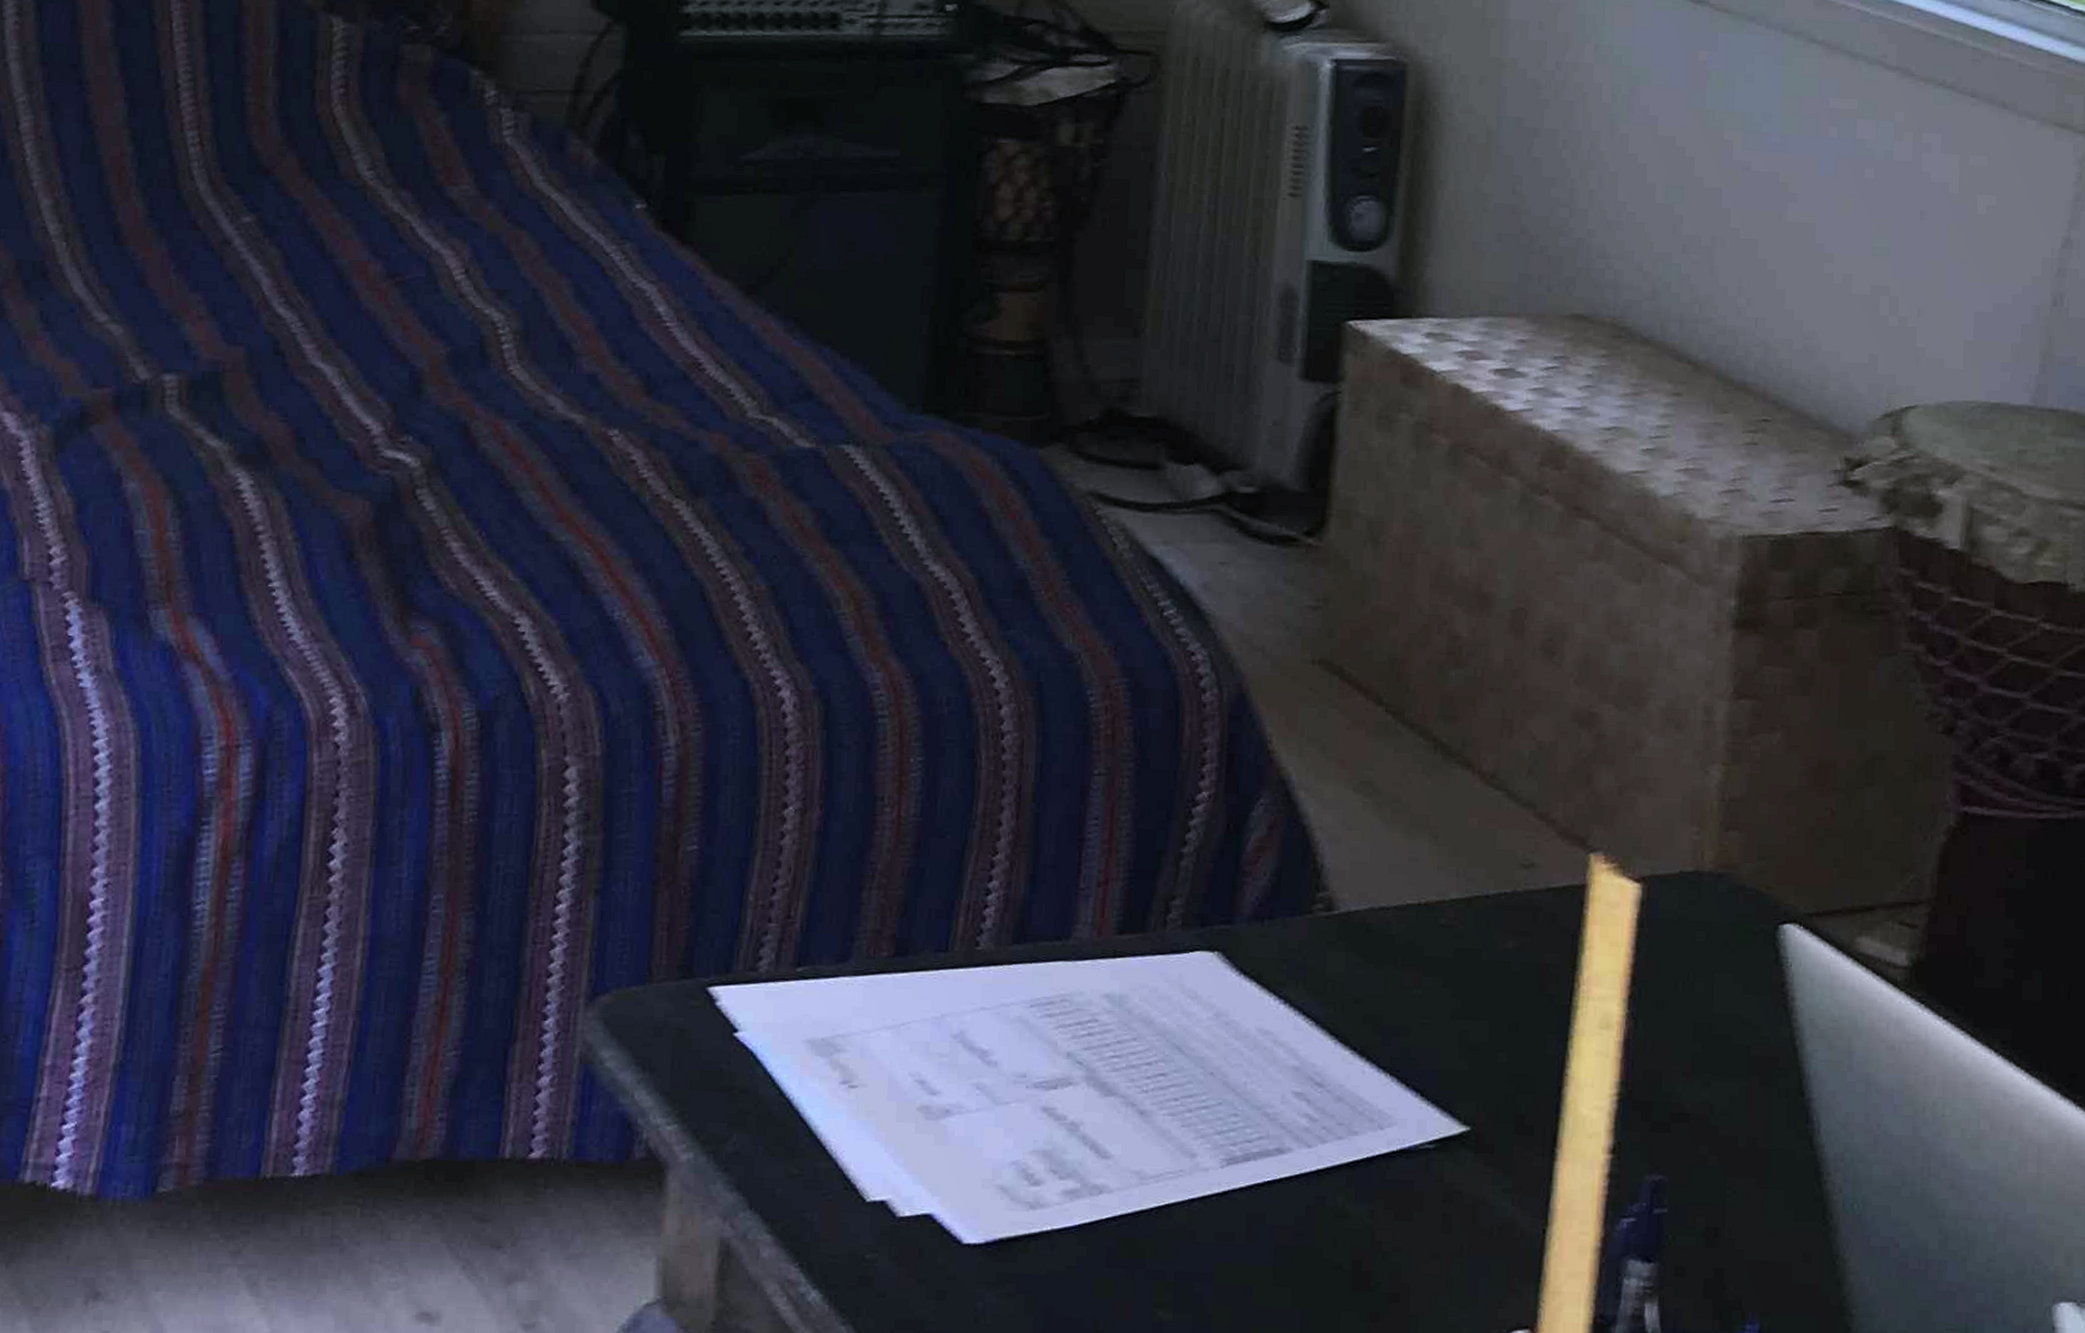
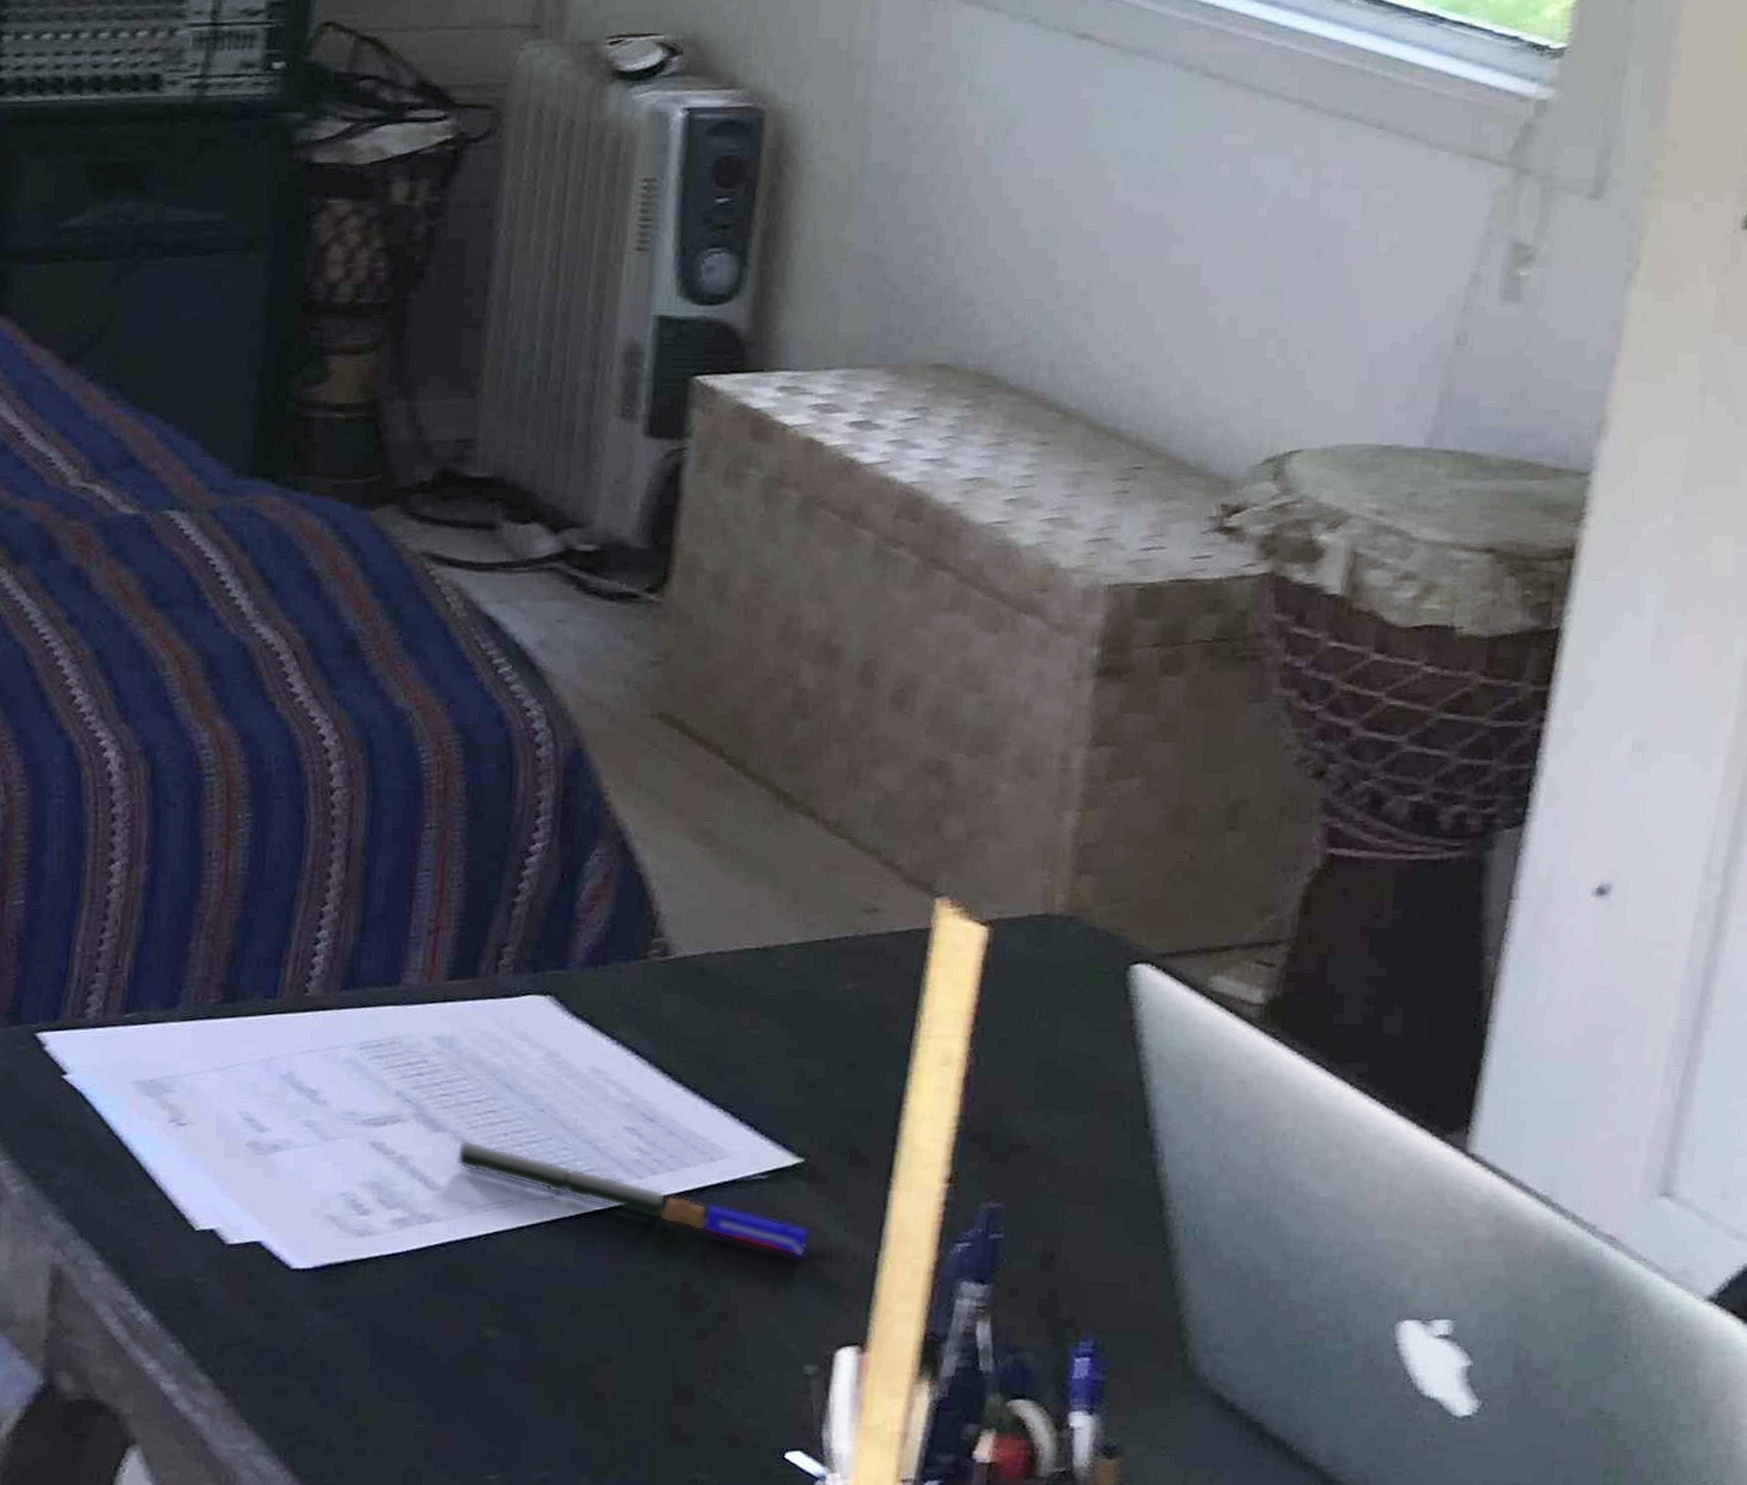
pen: none [1127,1105,1477,1234] -> present [456,1140,809,1258]

